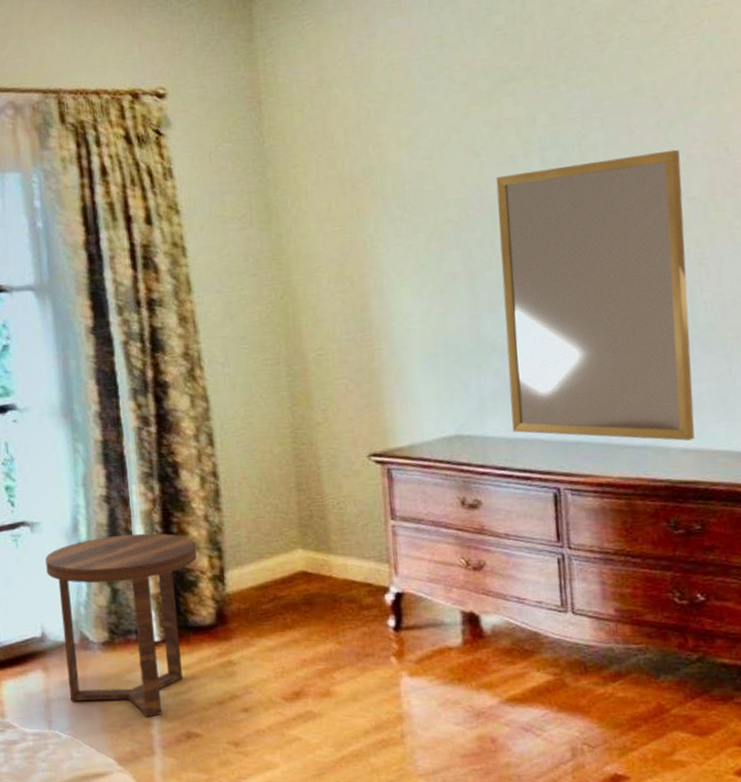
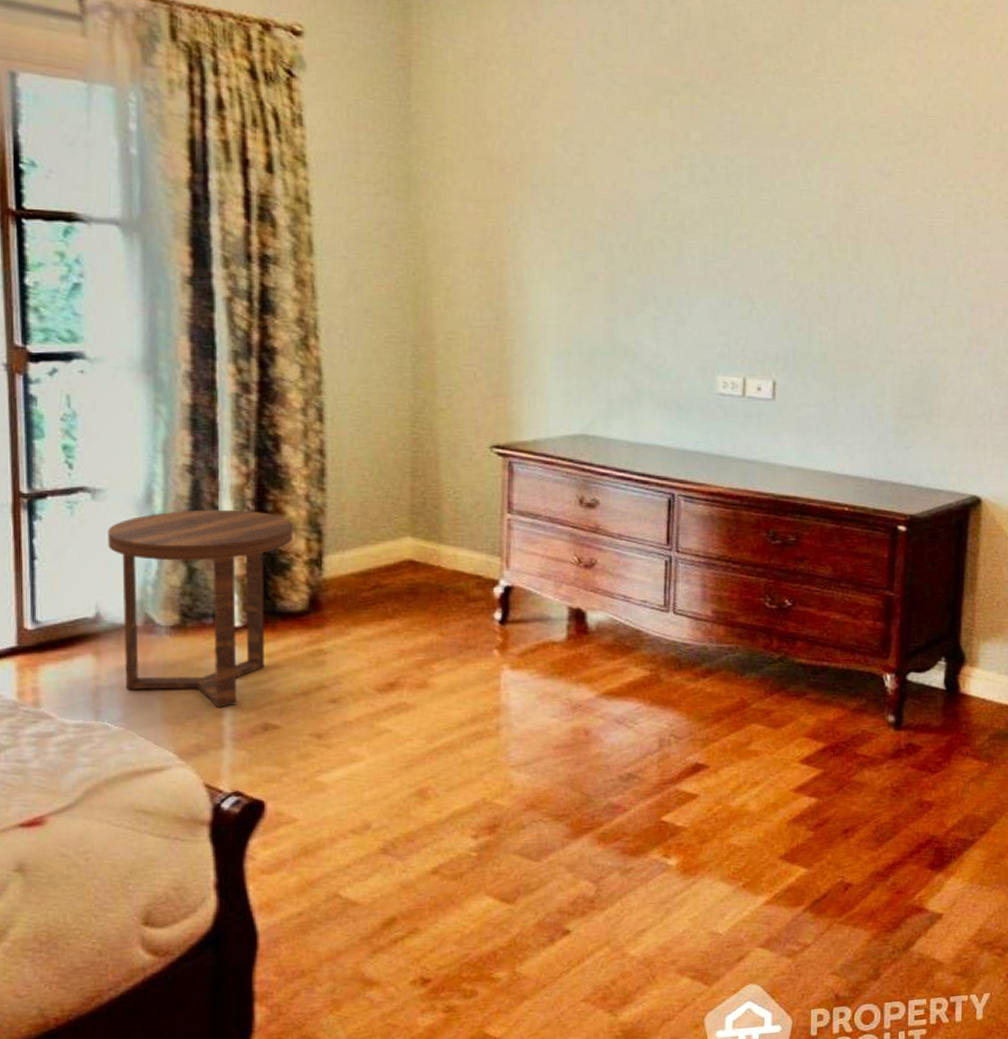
home mirror: present [495,149,695,441] -> none [635,184,814,459]

